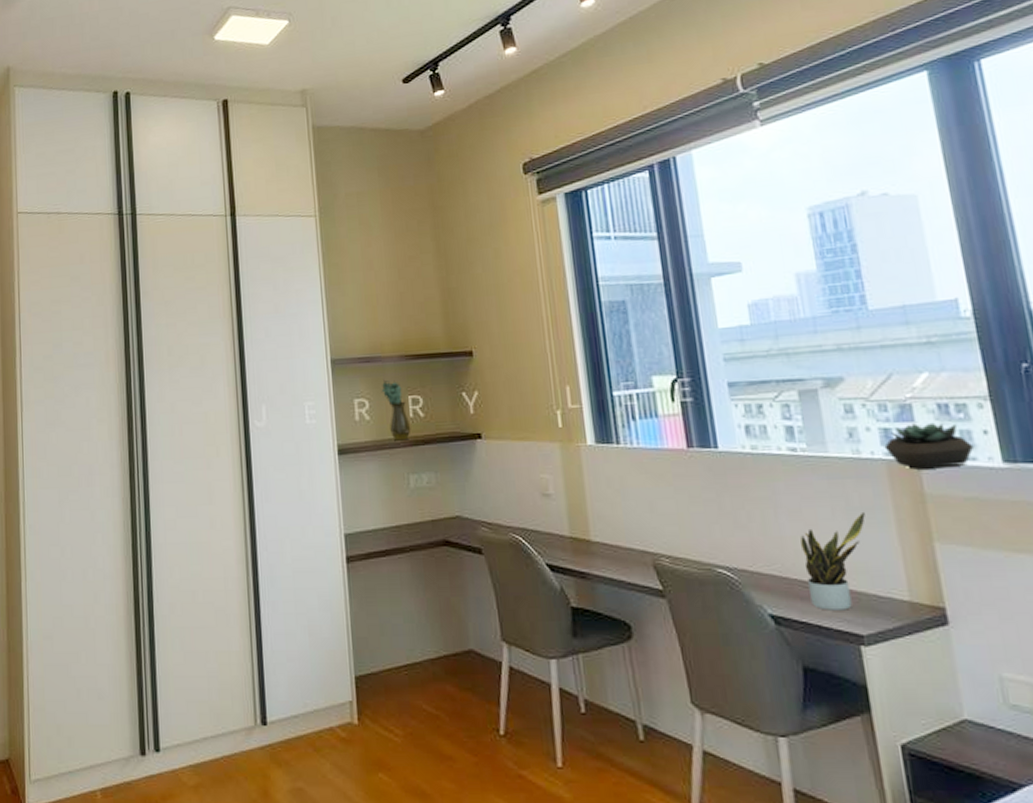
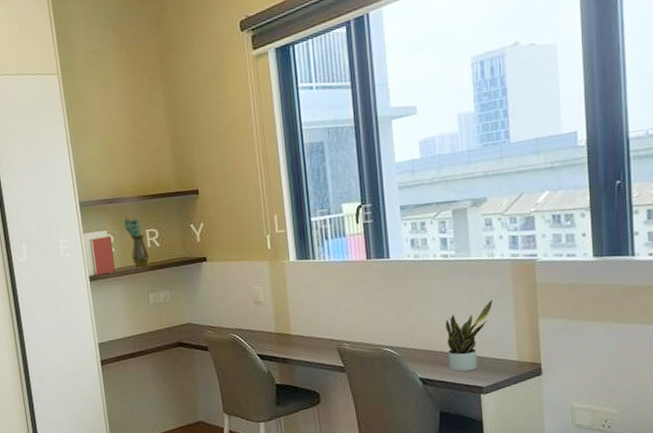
books: none [330,394,370,450] -> present [80,230,116,277]
succulent plant: present [884,422,975,470] -> none [511,229,575,266]

